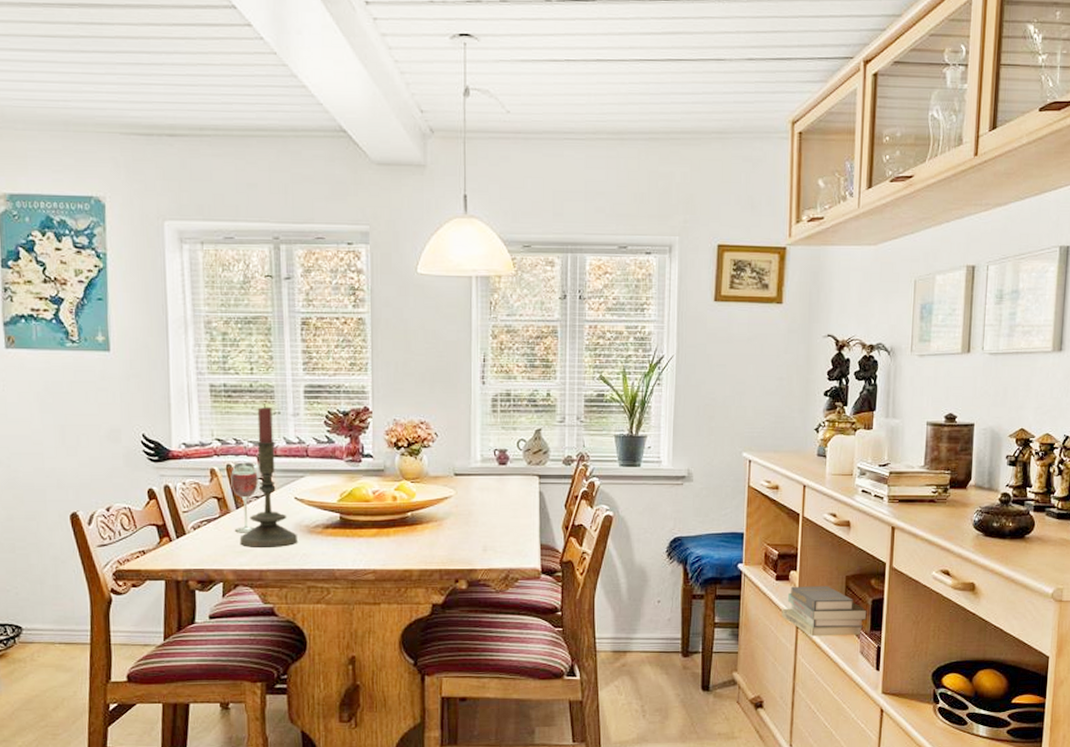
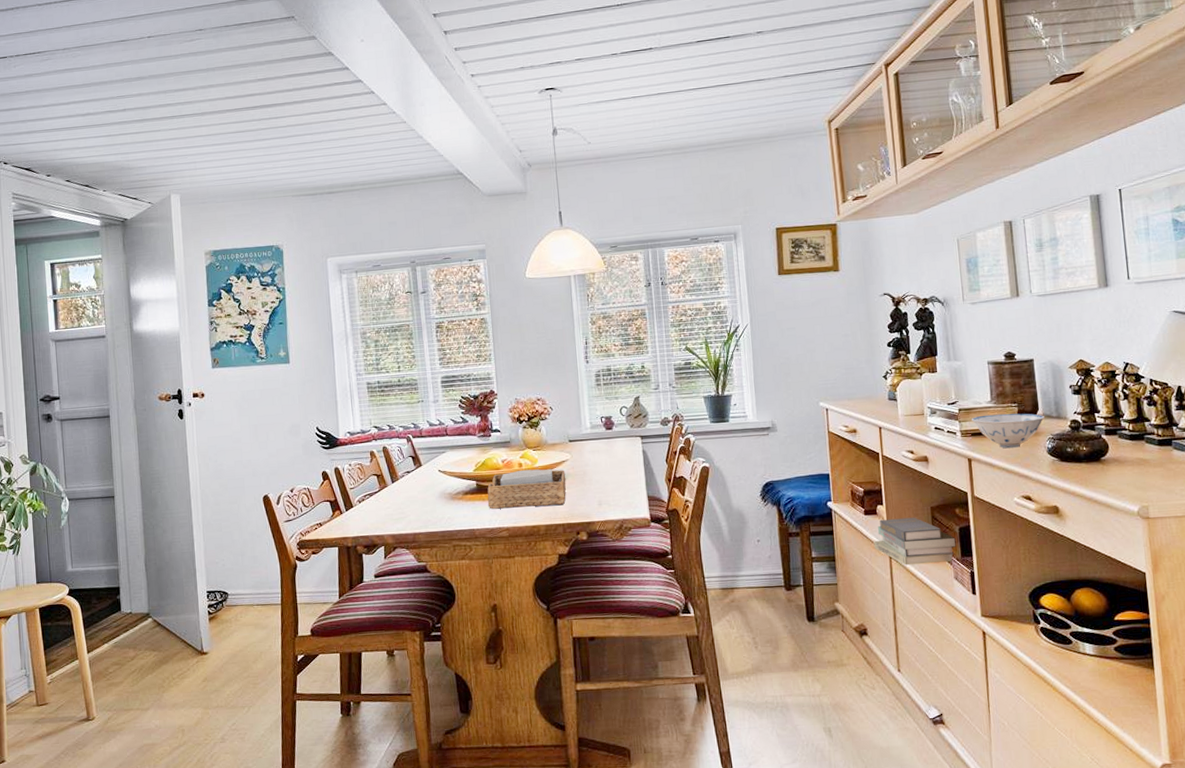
wineglass: present [231,462,258,533] -> none [386,443,409,503]
candle: present [239,402,297,547] -> none [396,393,443,515]
napkin holder: none [352,505,448,548] -> present [487,468,567,510]
ceramic bowl: none [901,480,976,519] -> present [971,413,1044,449]

